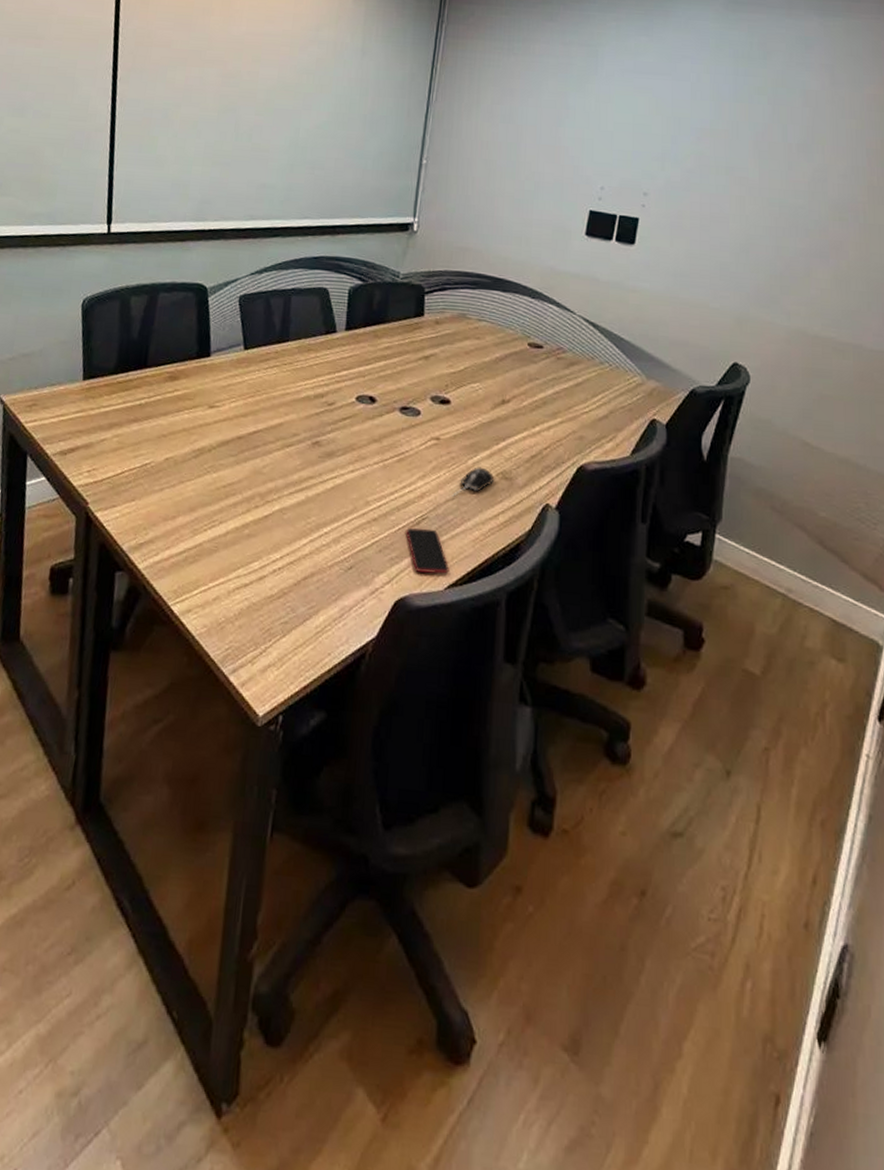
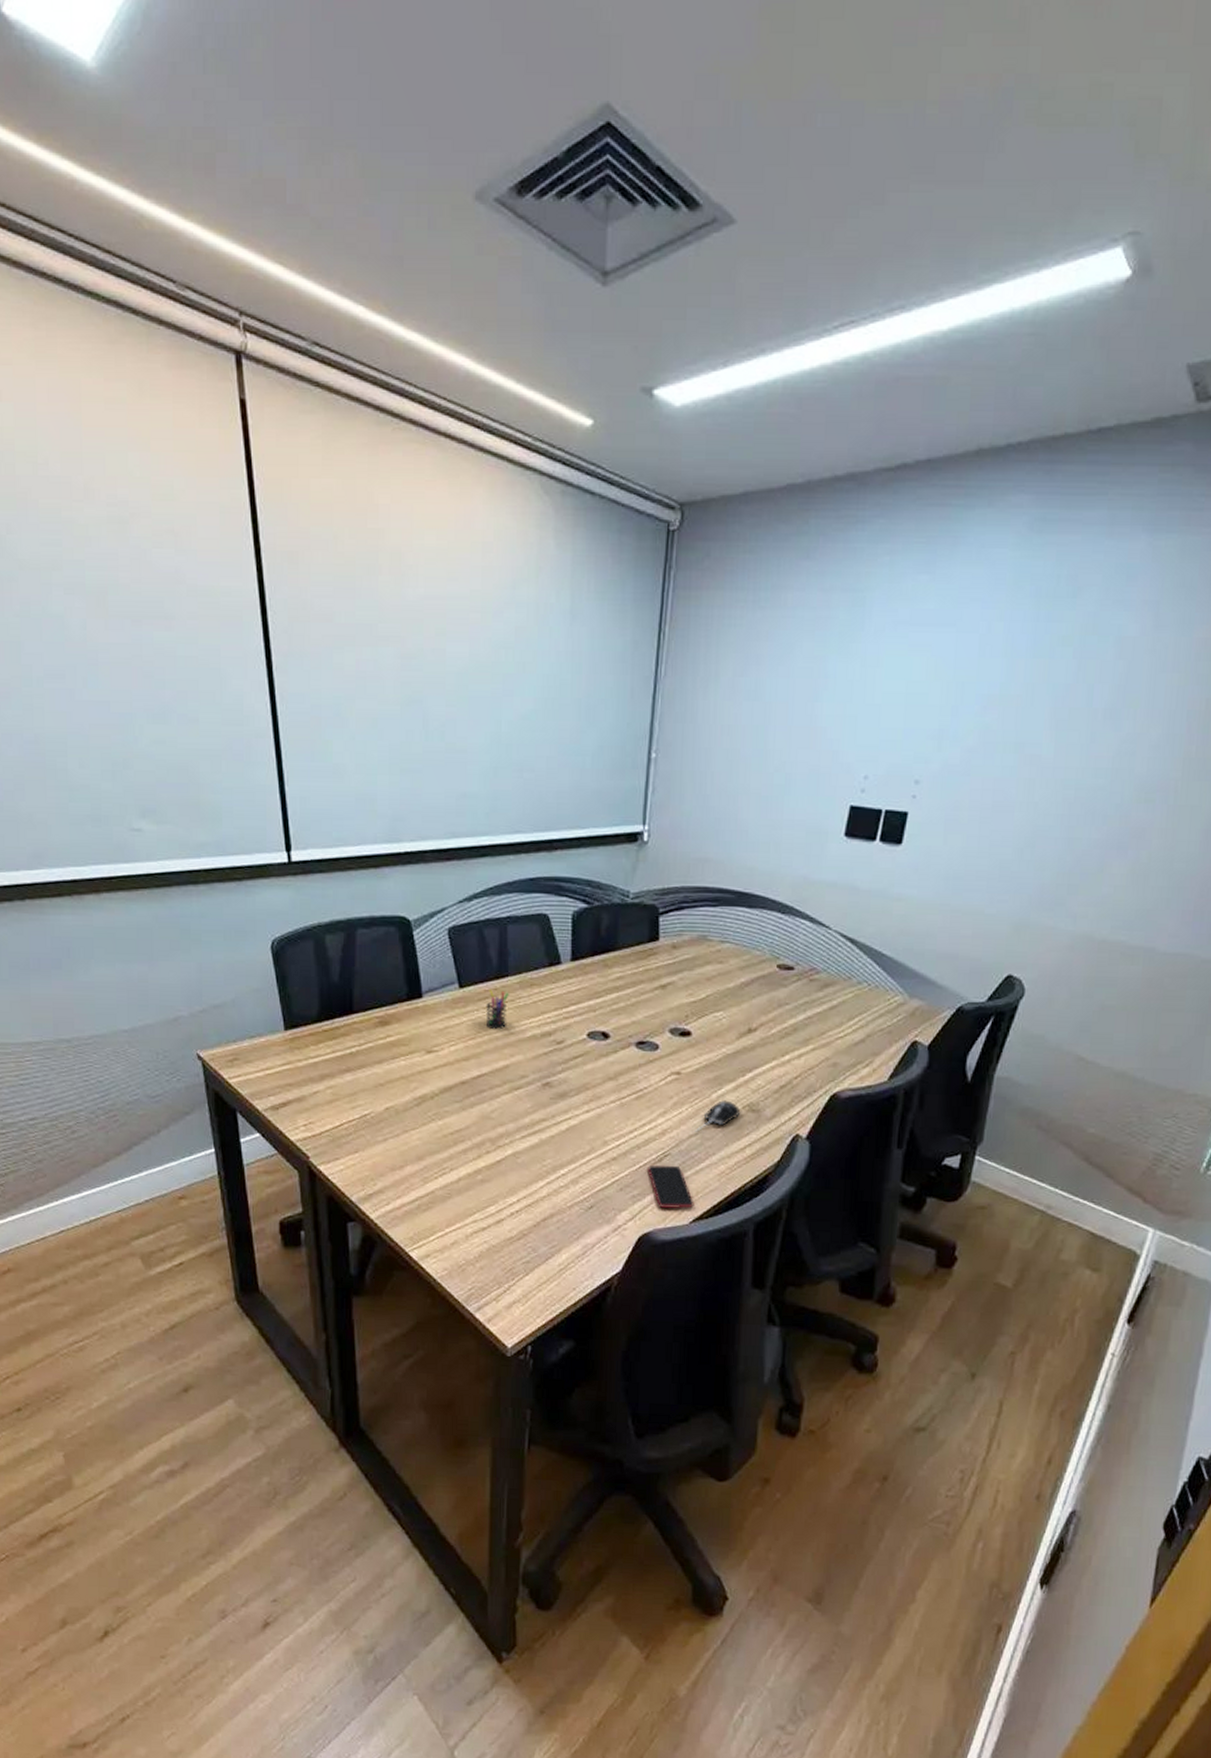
pen holder: none [266,351,289,390] -> present [486,989,509,1030]

